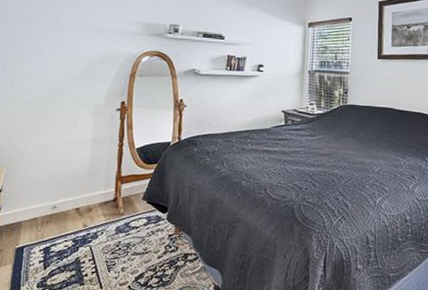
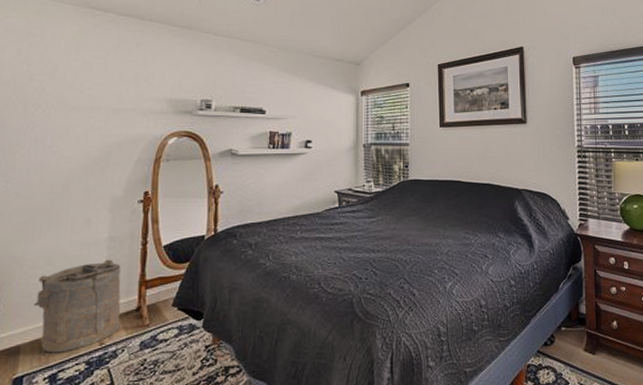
laundry hamper: none [32,156,101,231] -> present [33,259,121,353]

